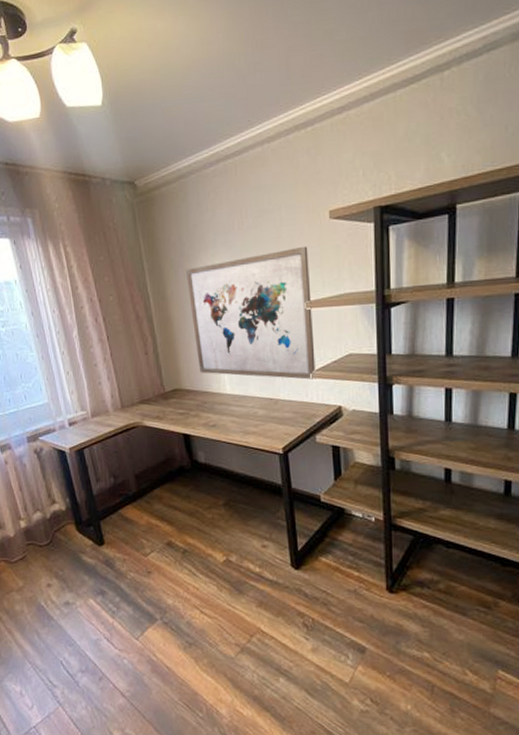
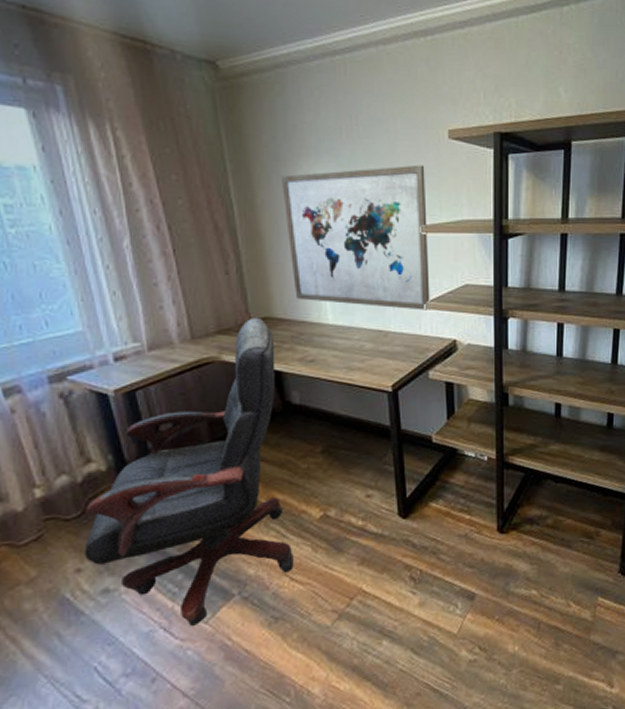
office chair: none [52,389,203,640] -> present [84,317,294,626]

